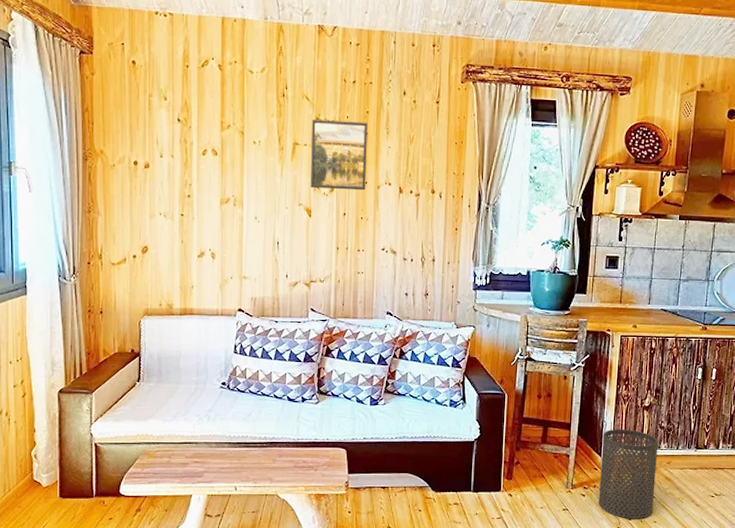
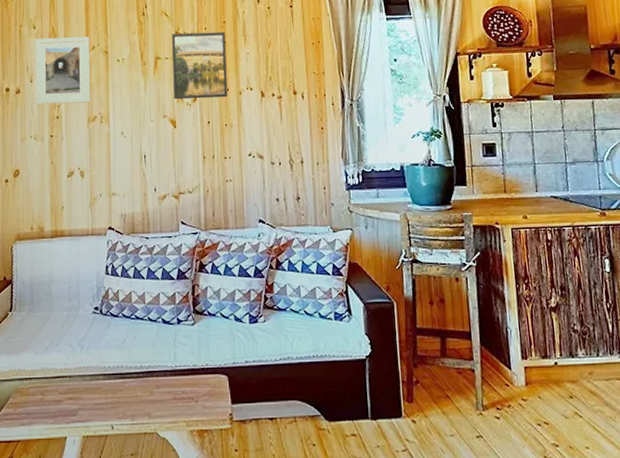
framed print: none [165,110,225,184] -> present [35,37,91,105]
trash can: present [598,429,659,519] -> none [509,335,582,446]

